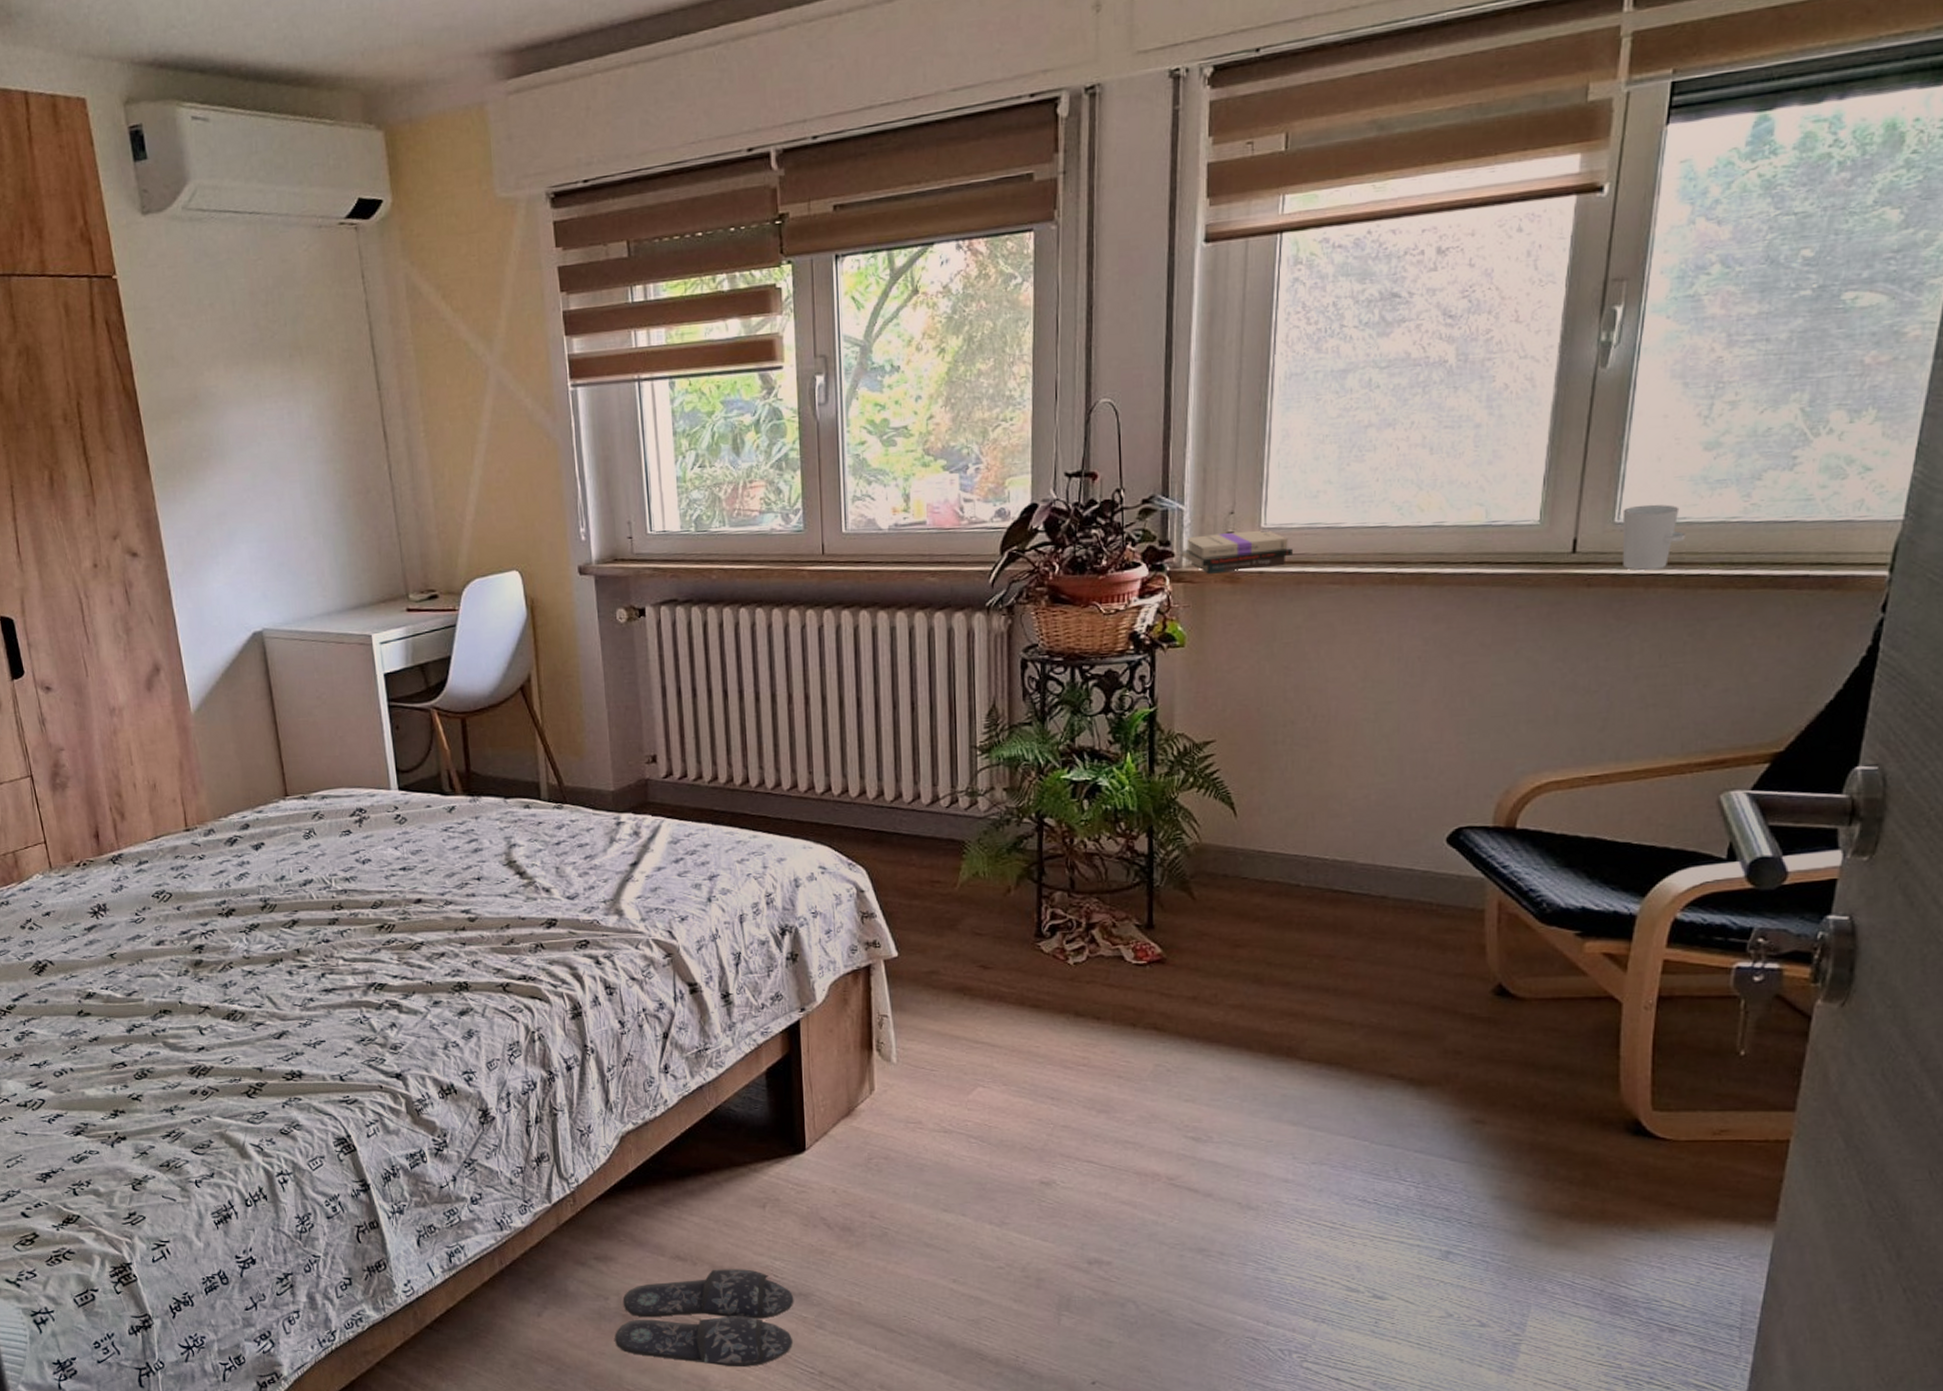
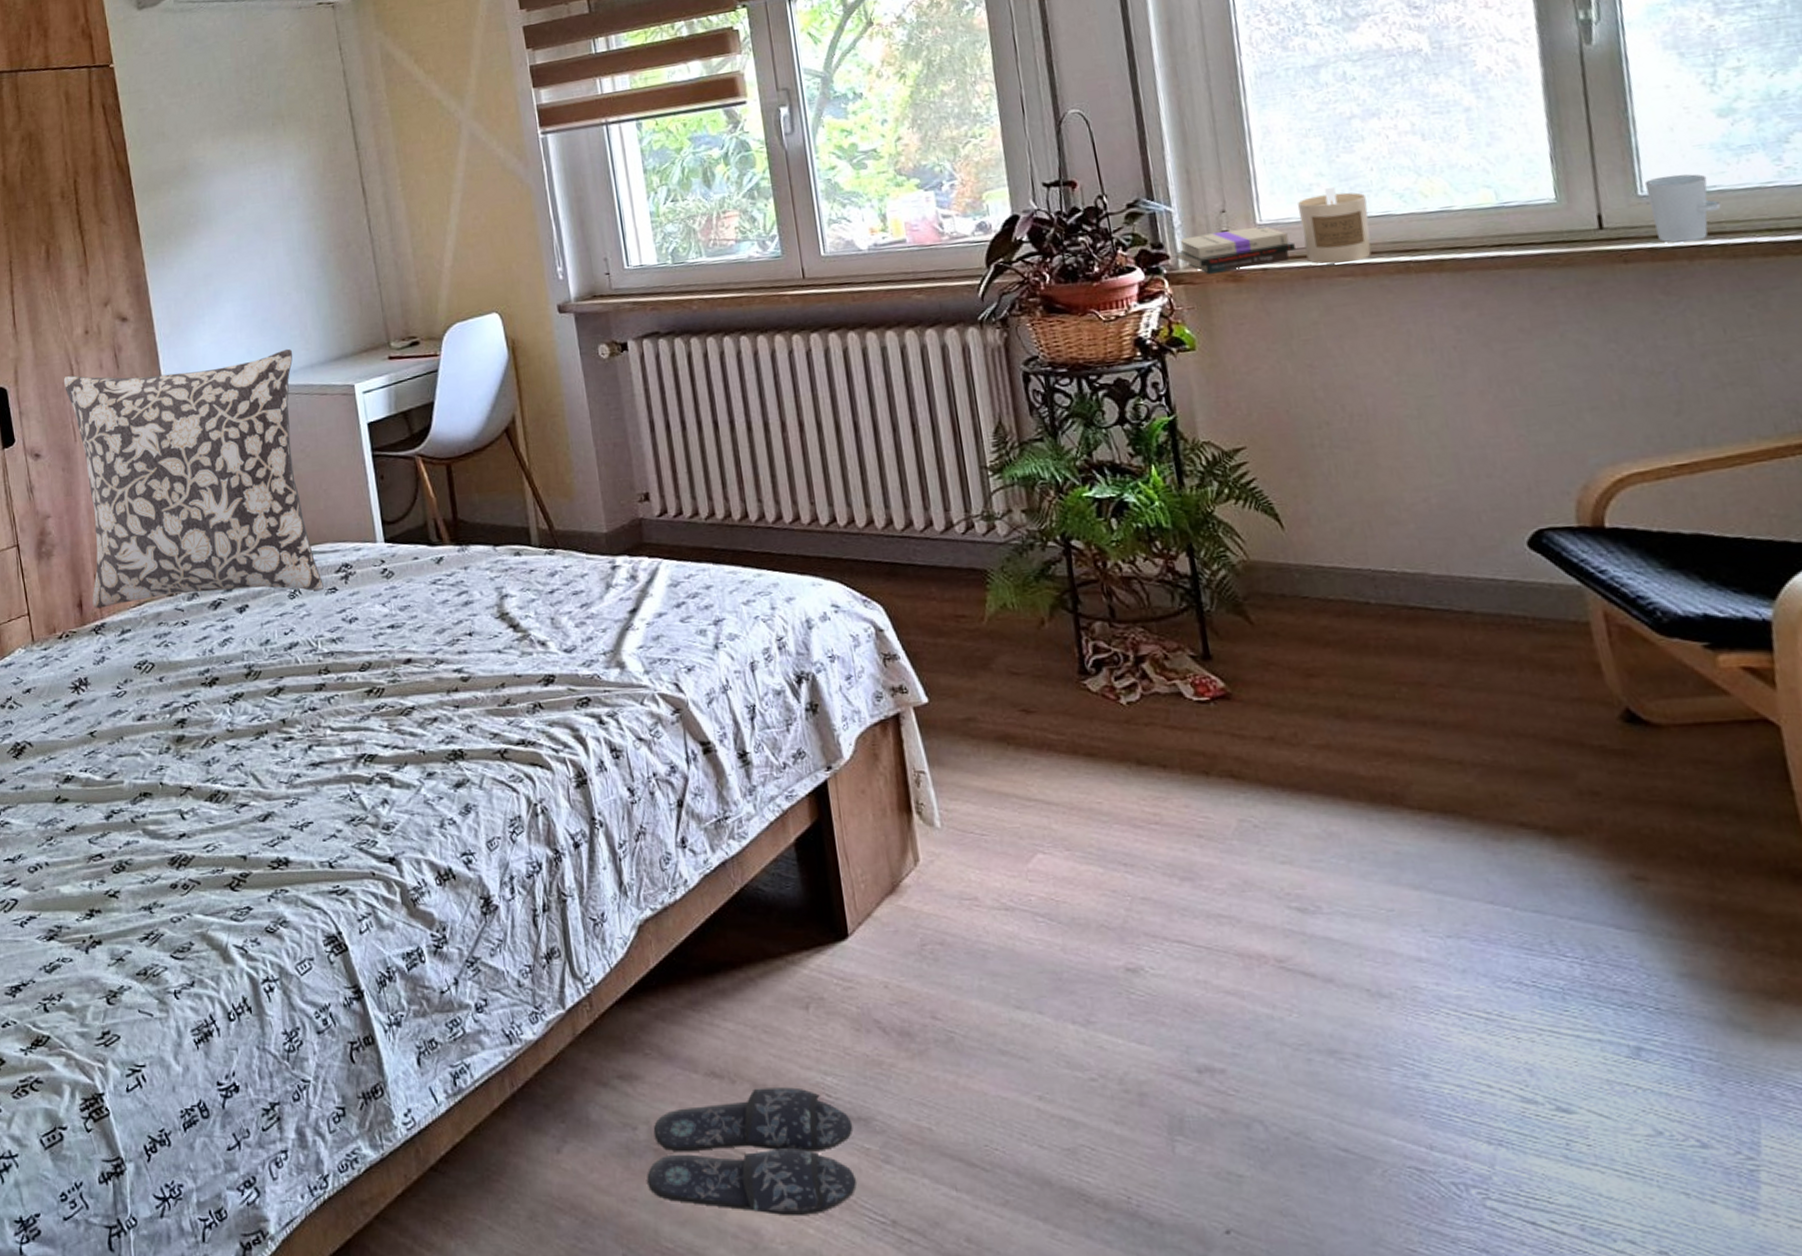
pillow: none [72,594,338,840] -> present [63,348,324,609]
candle: none [1301,494,1368,572] -> present [1297,186,1372,265]

